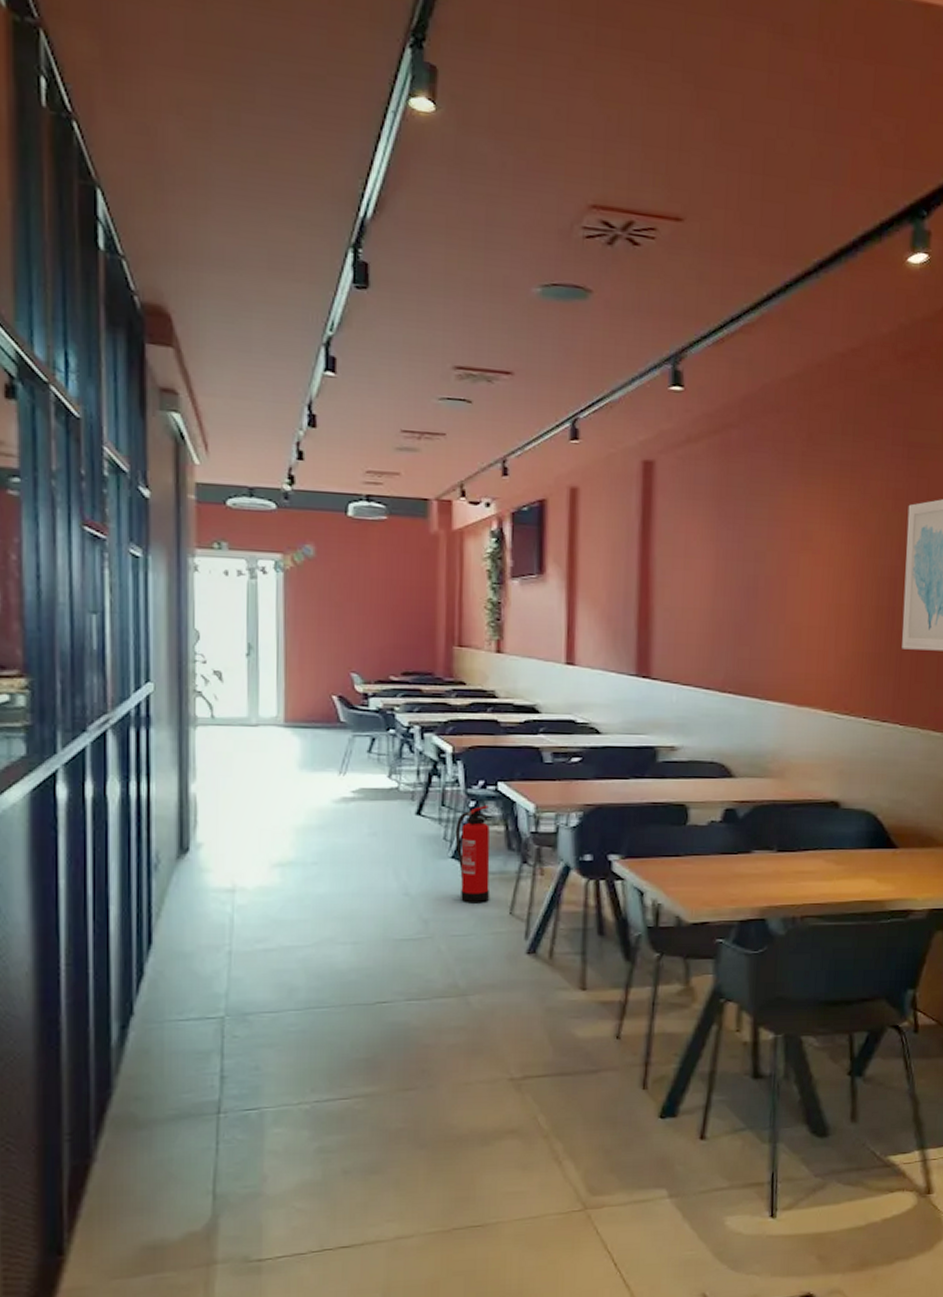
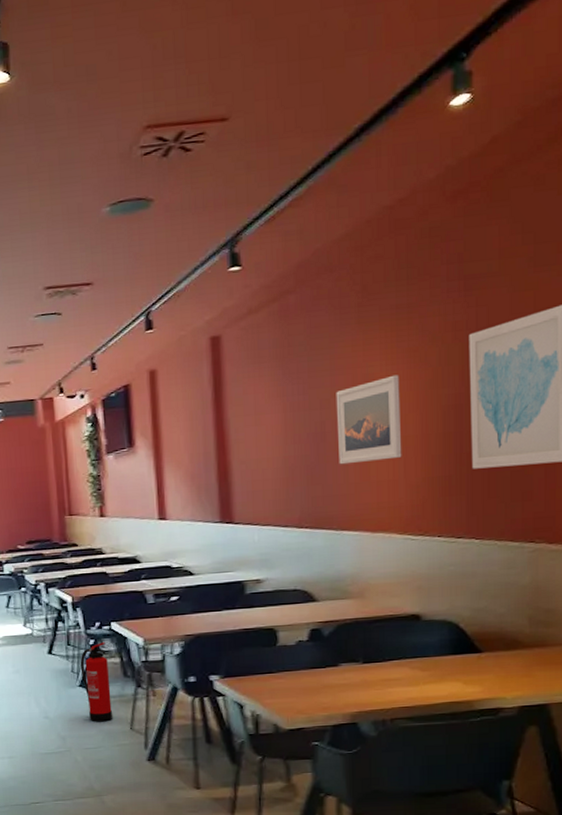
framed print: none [769,536,838,628] -> present [336,375,402,465]

